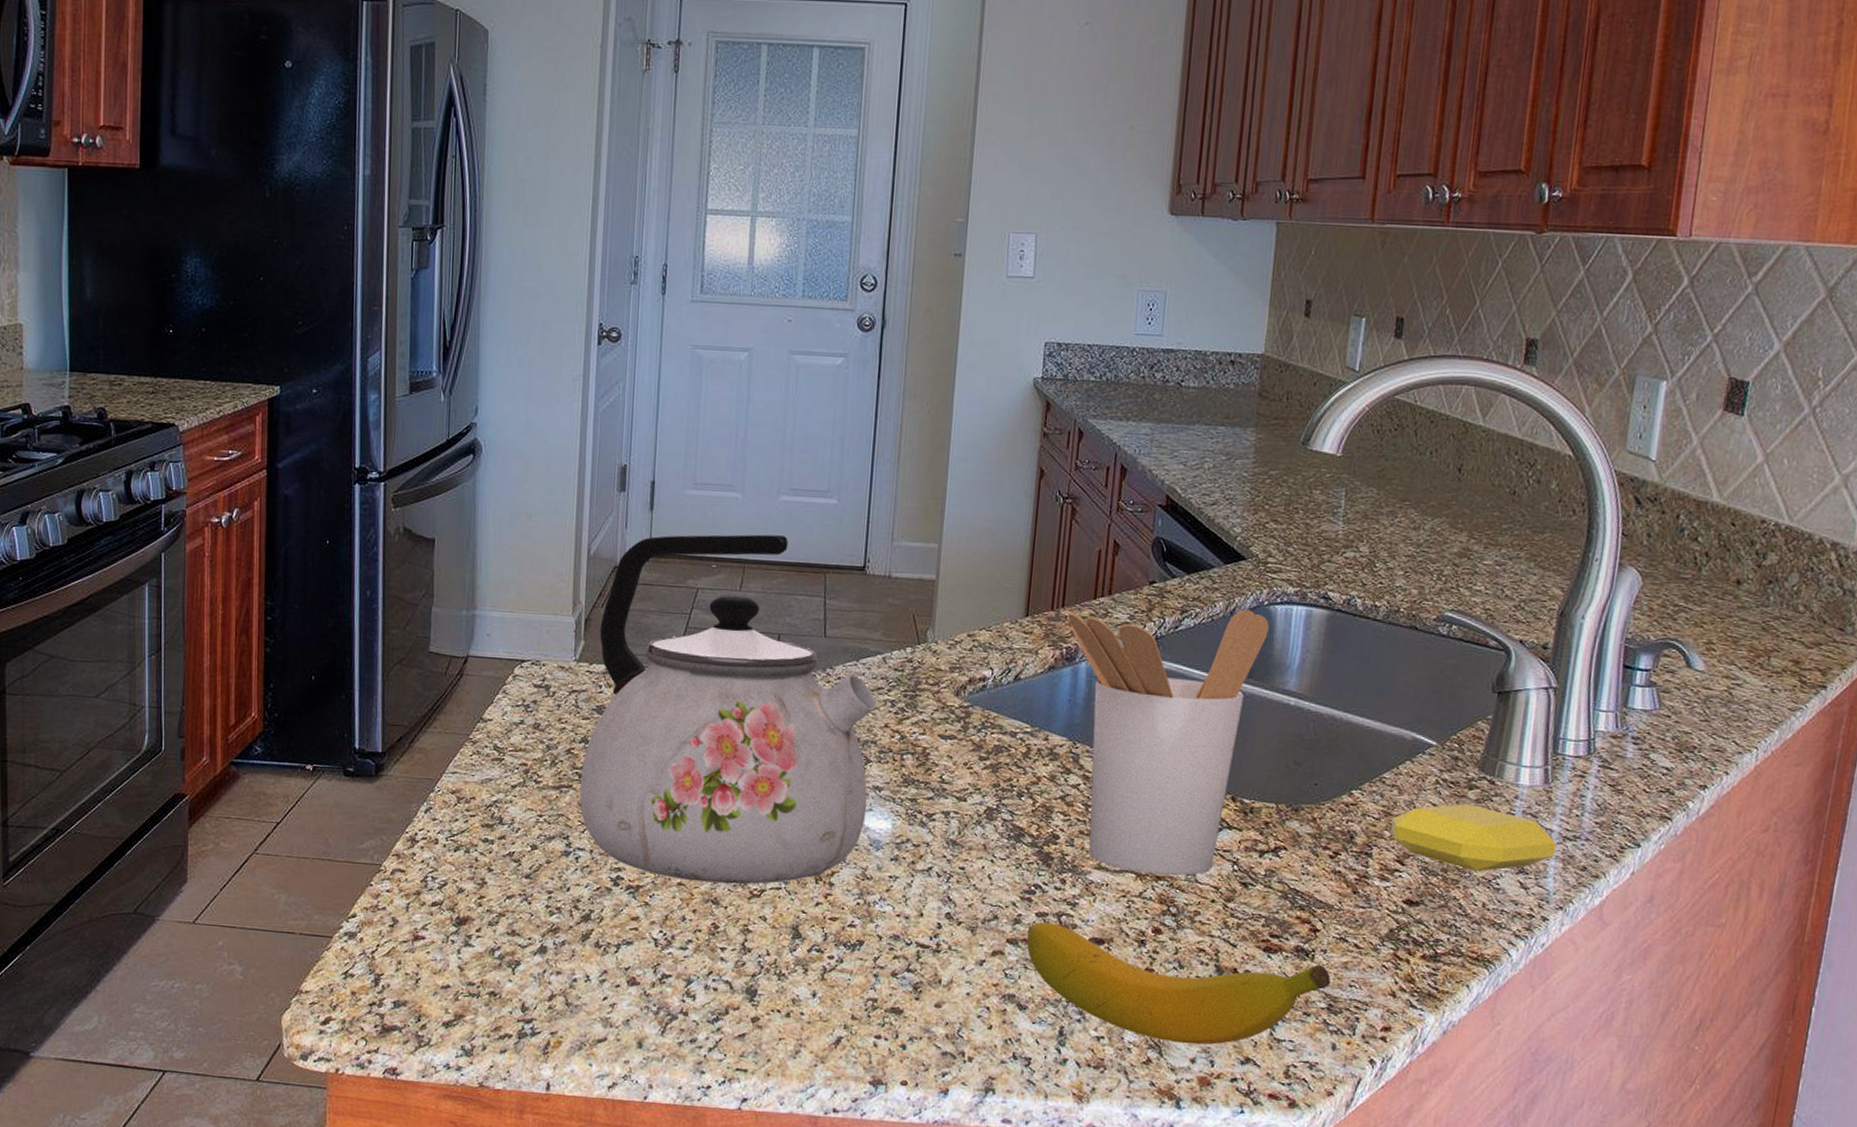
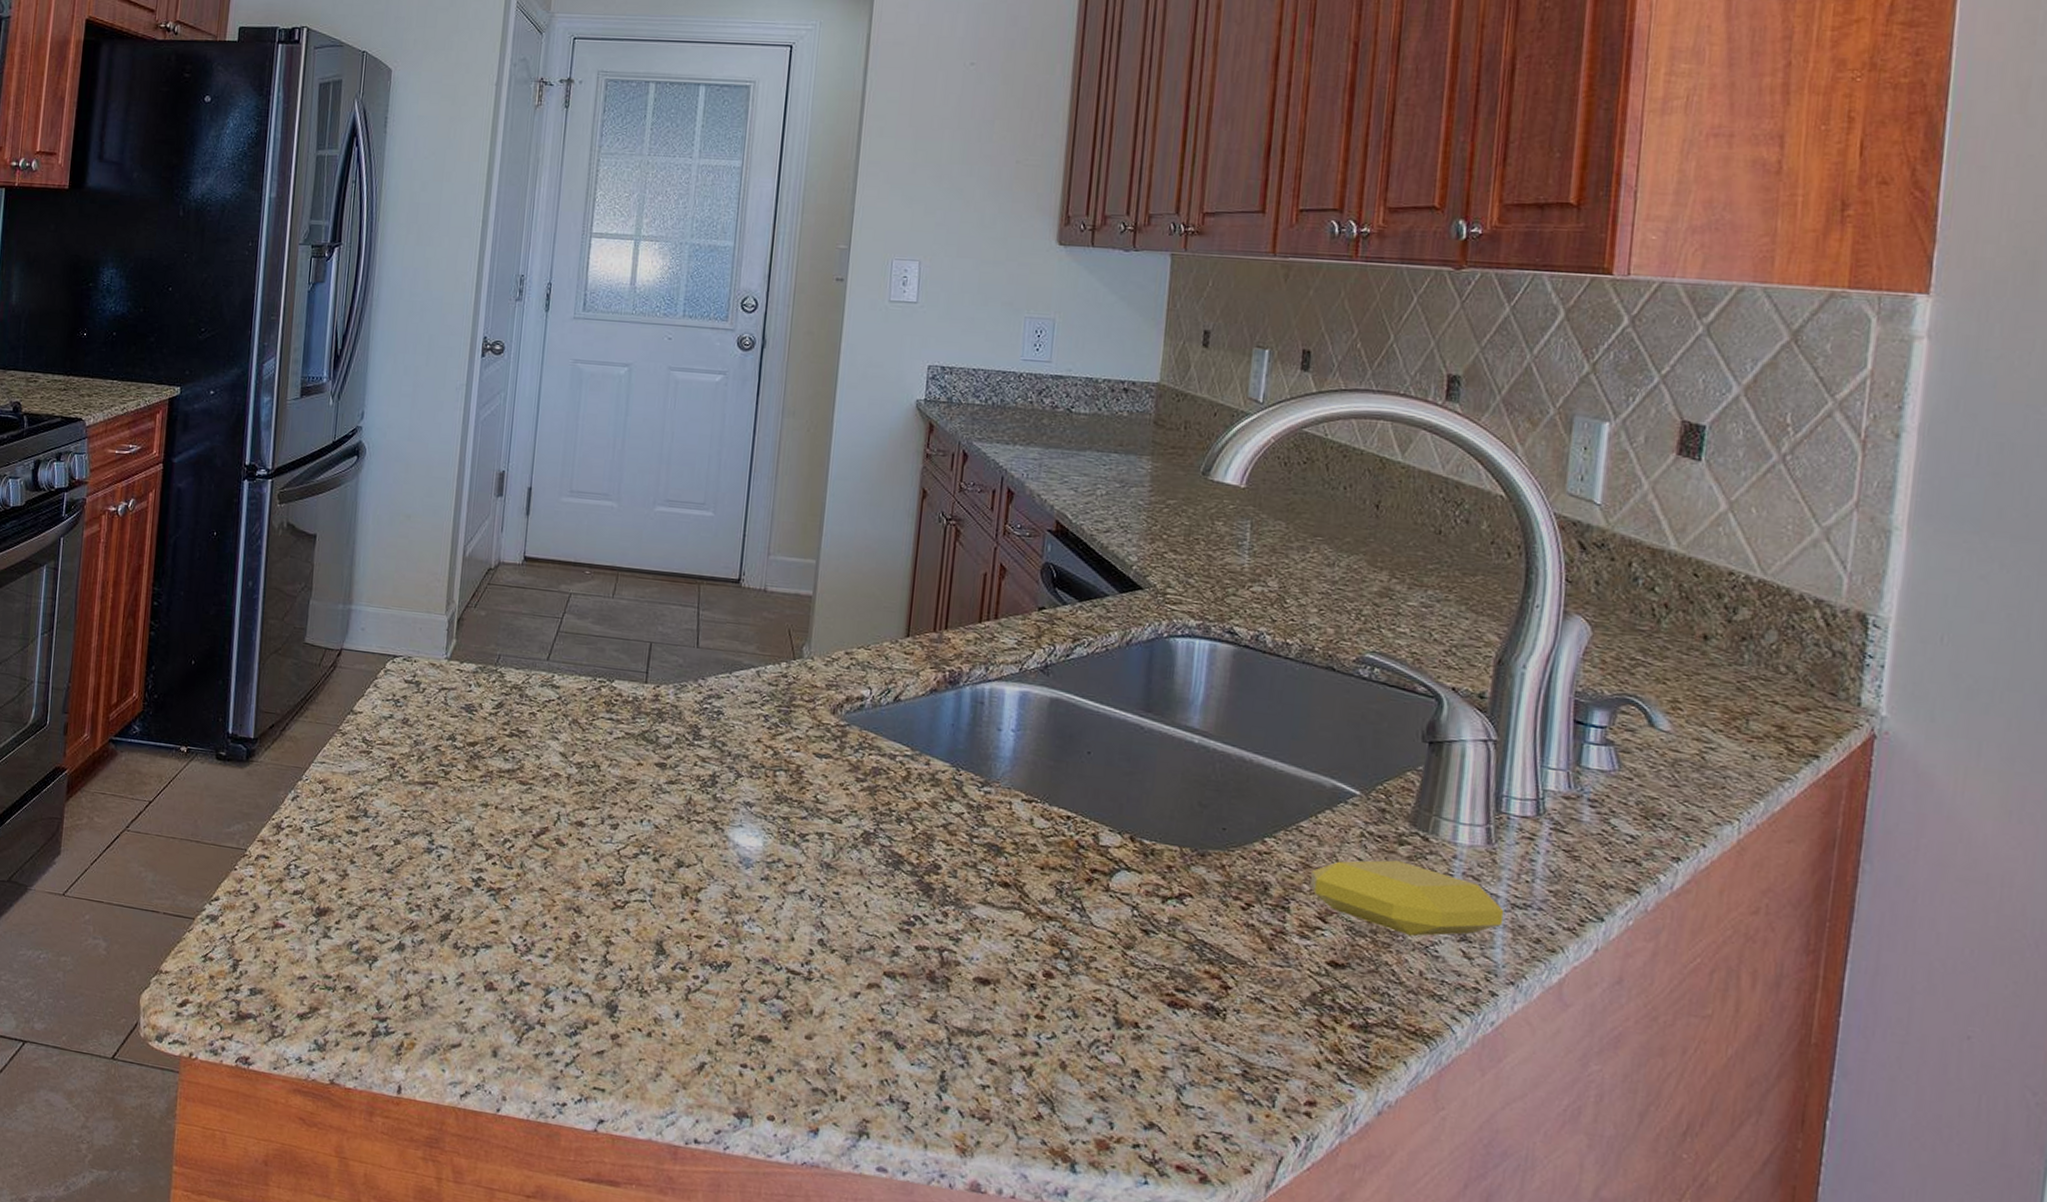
kettle: present [580,534,877,885] -> none [444,540,749,896]
banana: present [1026,922,1331,1045] -> none [905,956,1245,1105]
utensil holder: present [1067,609,1269,876] -> none [950,635,1169,918]

